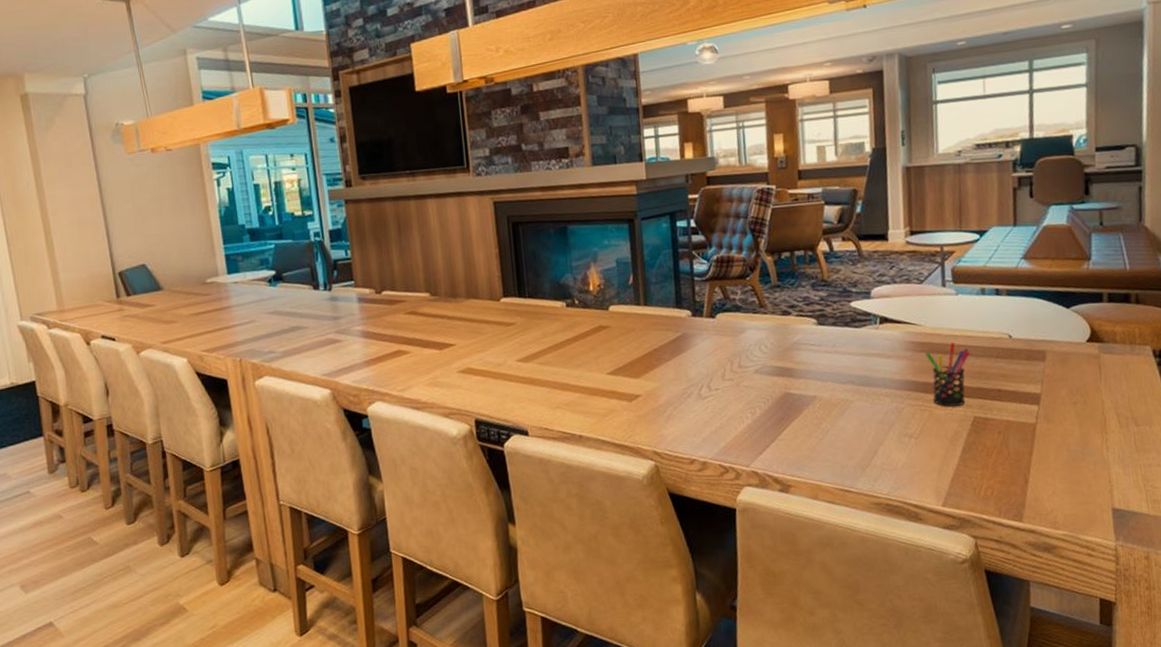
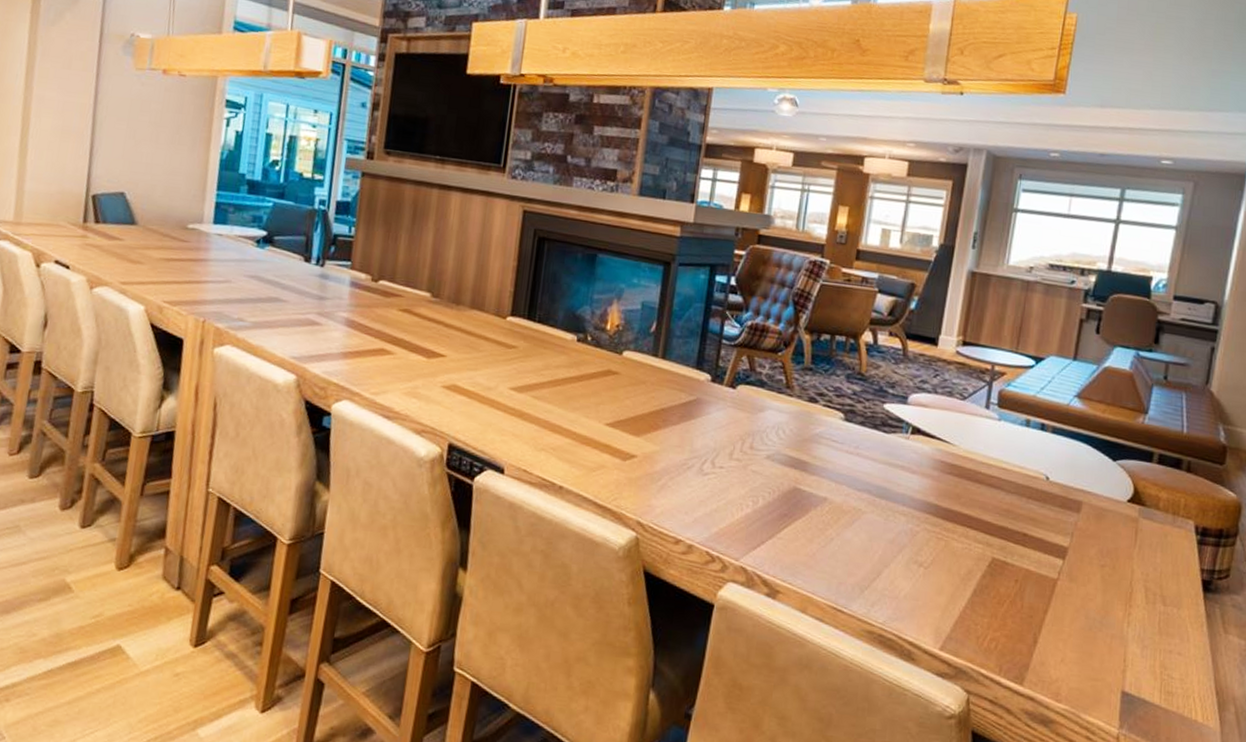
pen holder: present [925,342,970,407] -> none [952,470,1001,542]

